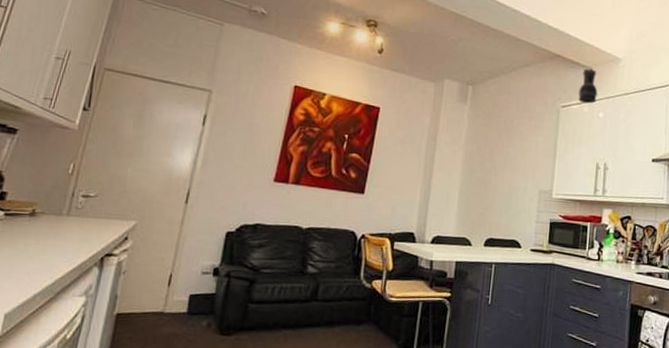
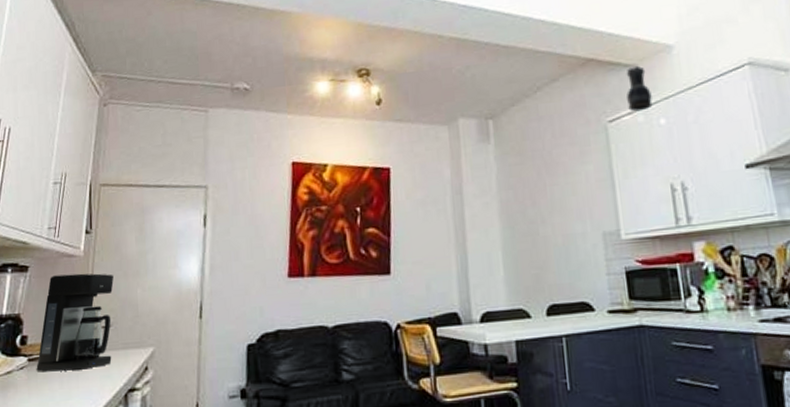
coffee maker: none [12,142,106,232] -> present [36,273,114,372]

